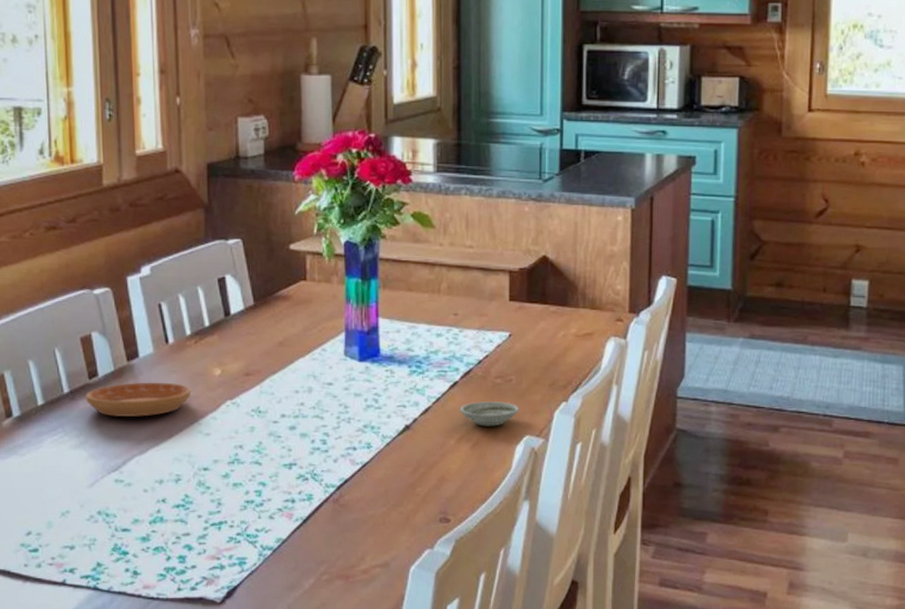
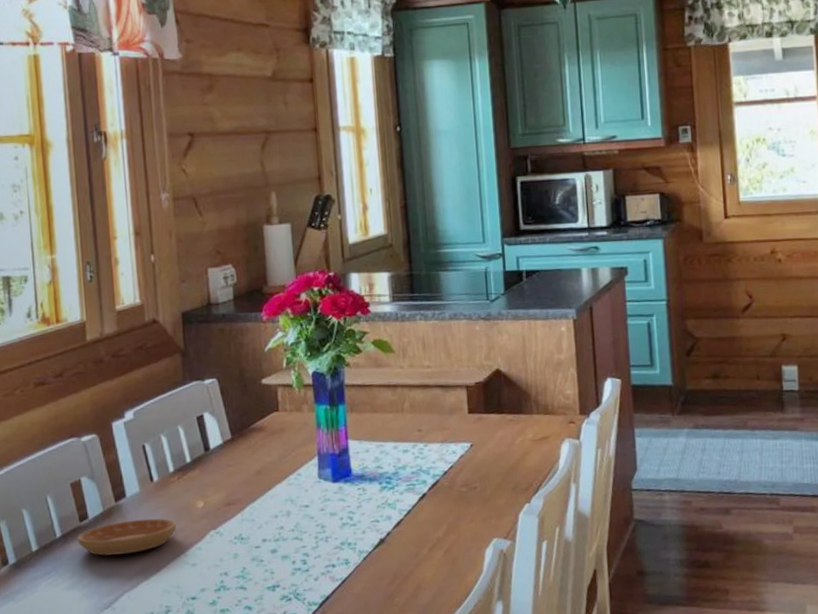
saucer: present [459,401,520,426] -> none [429,508,486,533]

